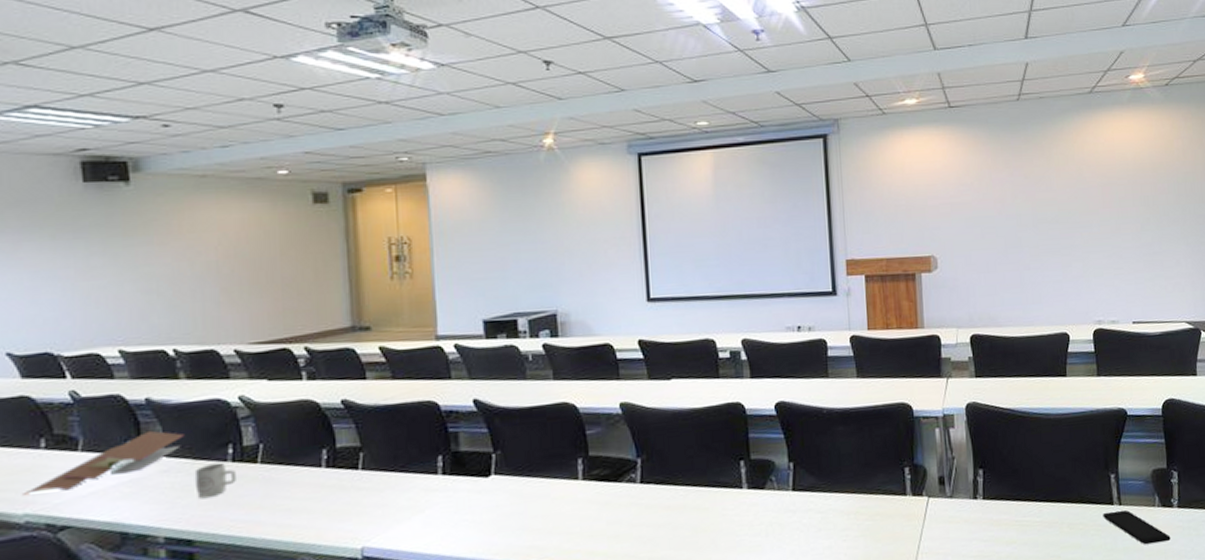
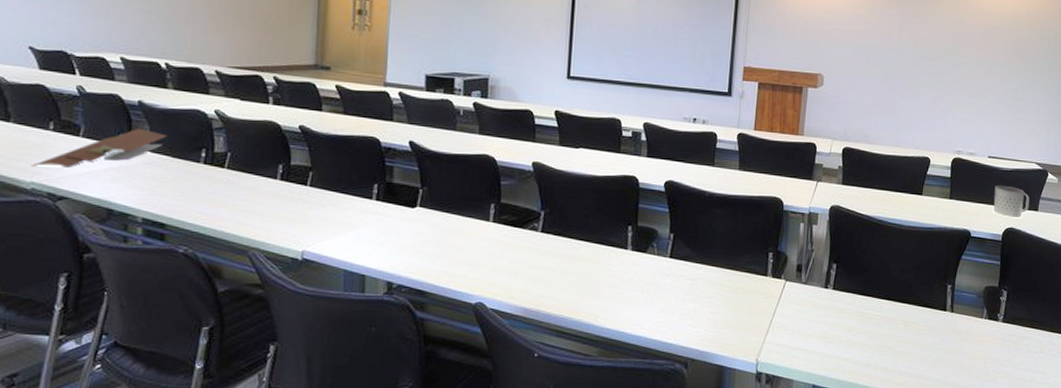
mug: present [194,462,238,500] -> none [171,162,207,192]
mobile phone: present [1103,509,1171,545] -> none [935,316,992,350]
mug: none [1145,352,1186,388] -> present [993,185,1030,219]

